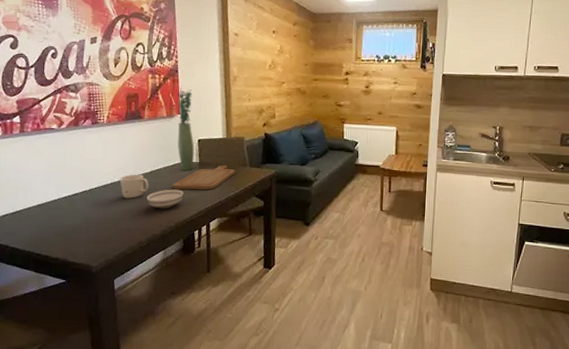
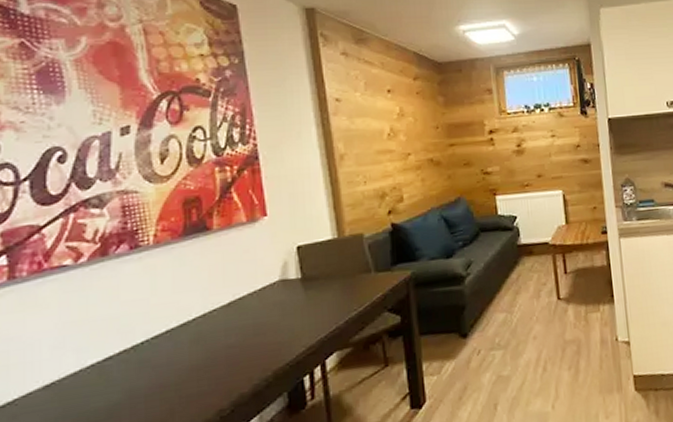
mug: present [119,174,149,199] -> none [180,309,228,350]
bowl: present [146,189,184,209] -> none [224,321,283,355]
chopping board: present [173,165,236,190] -> none [264,276,356,322]
vase: present [177,88,195,172] -> none [261,179,294,295]

